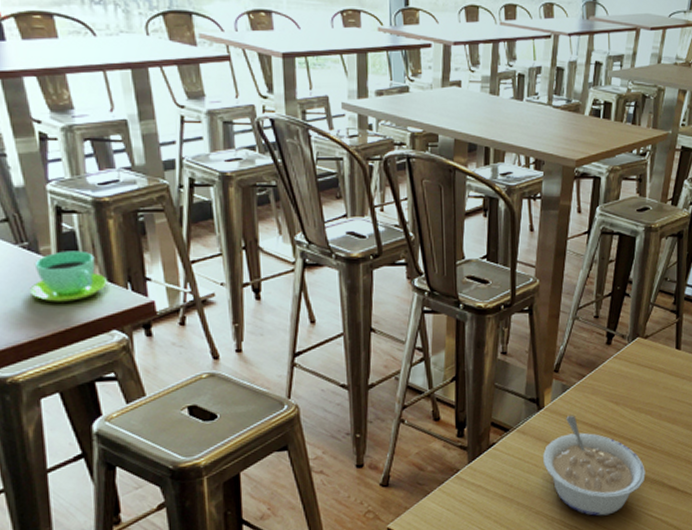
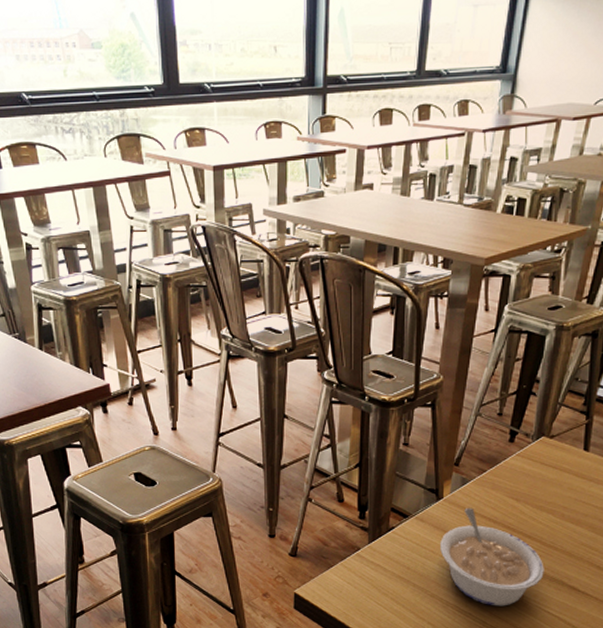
cup: present [30,250,109,302] -> none [20,340,76,382]

